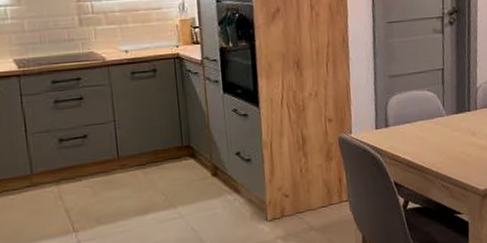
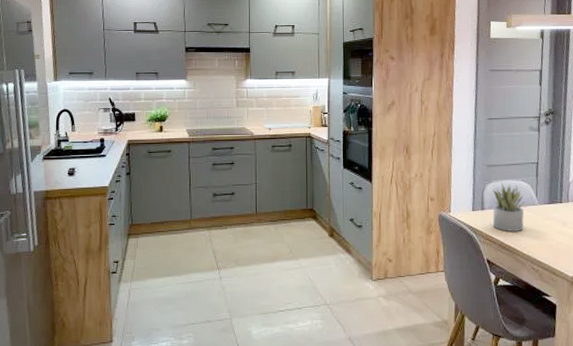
succulent plant: none [396,94,432,149] -> present [492,183,525,232]

